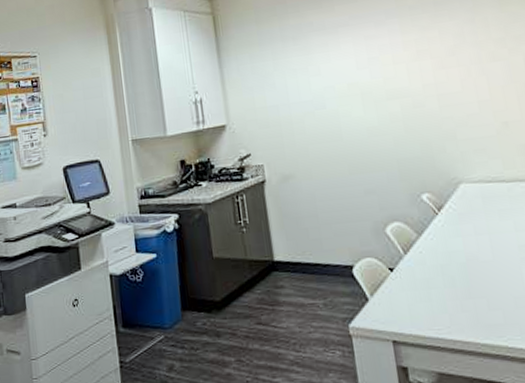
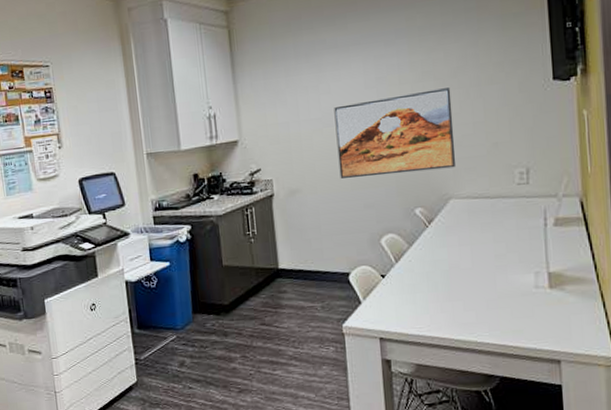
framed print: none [325,66,463,163] -> present [334,87,455,179]

